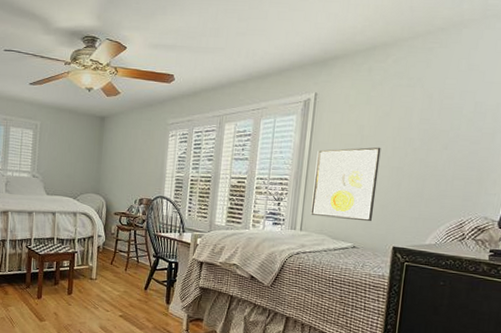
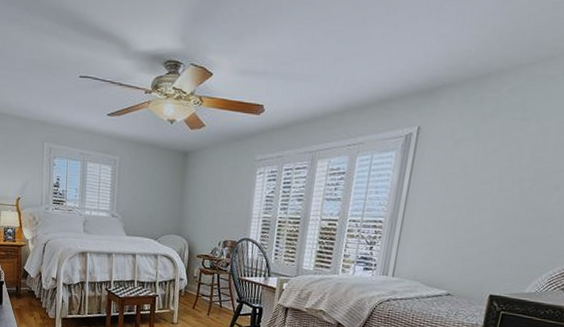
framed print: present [310,147,381,222] -> none [404,187,486,268]

